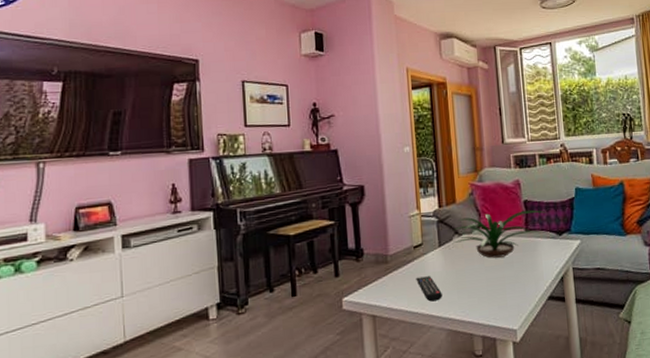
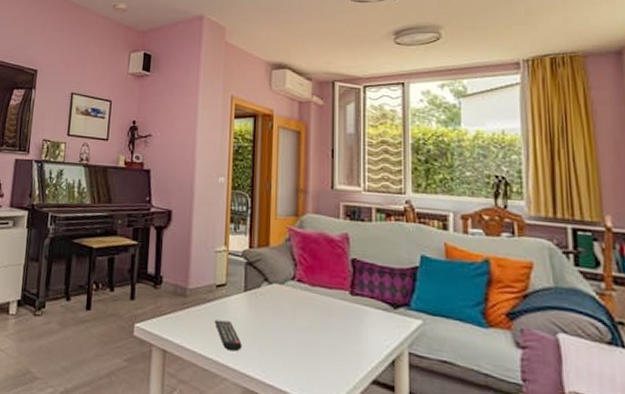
plant: present [452,209,551,259] -> none [260,264,383,320]

